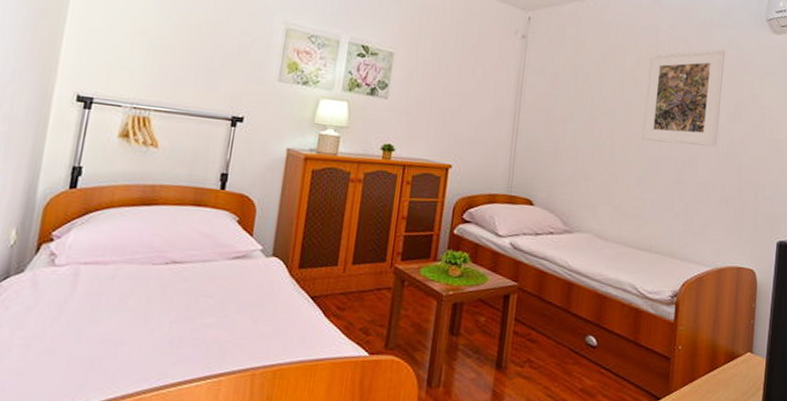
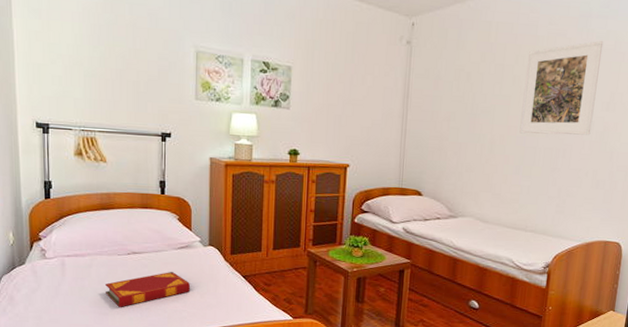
hardback book: none [127,288,242,335] -> present [104,272,191,307]

